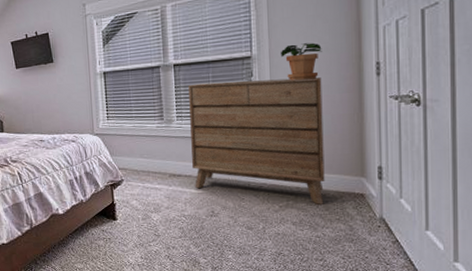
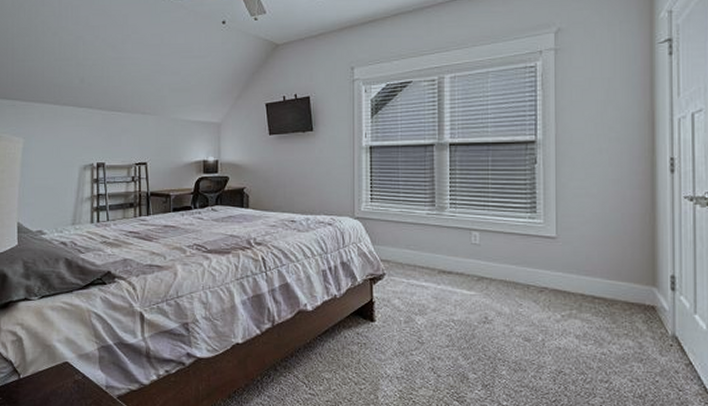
dresser: present [188,77,325,205] -> none [465,167,613,316]
potted plant: present [280,42,322,81] -> none [567,131,613,172]

